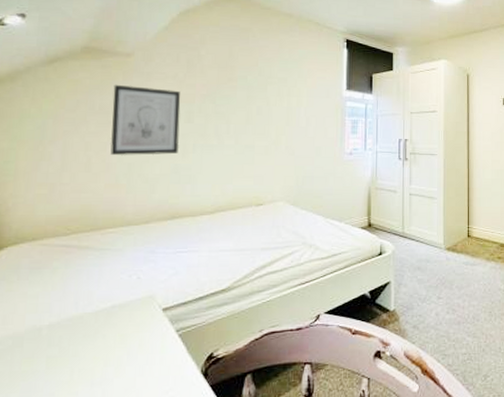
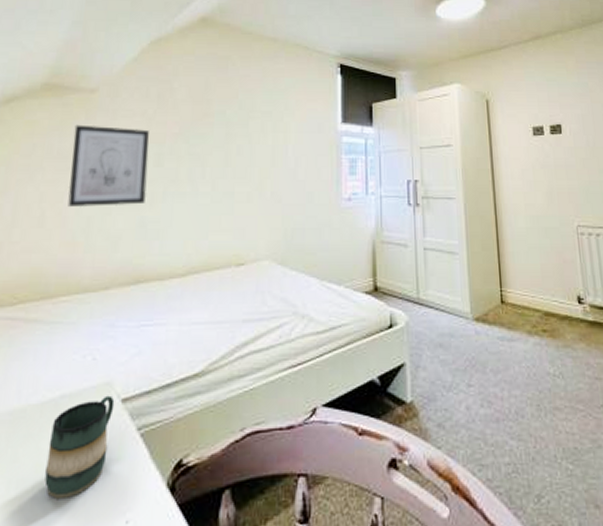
mug: none [101,306,157,383] -> present [44,395,115,499]

